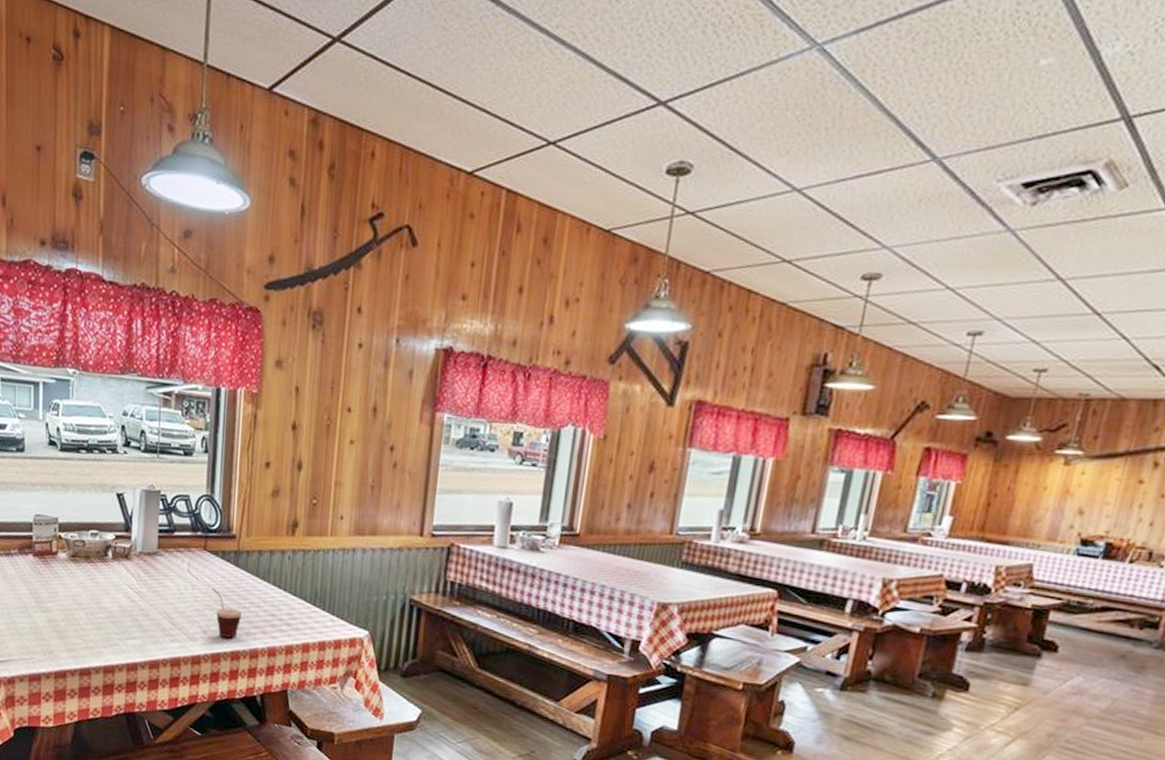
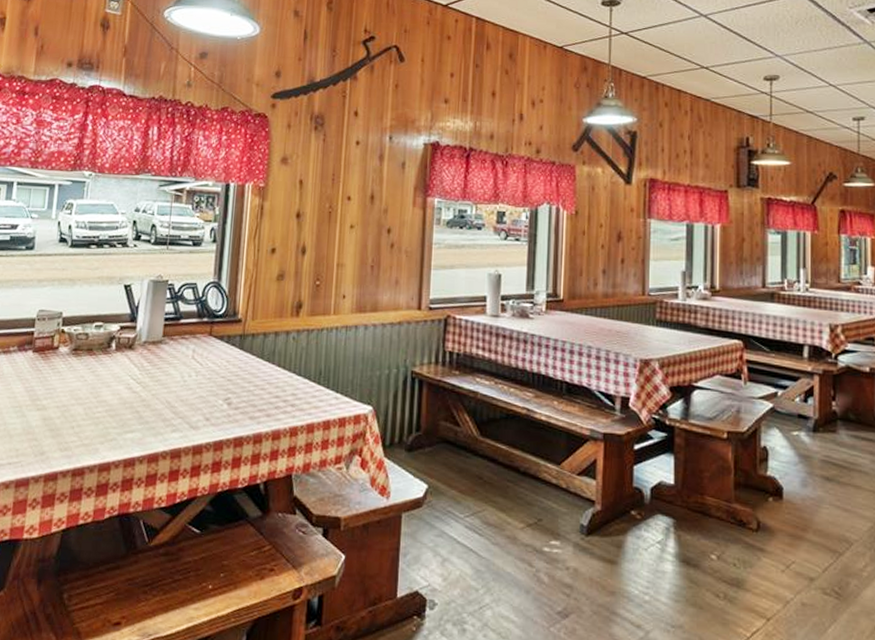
cup: present [212,587,243,638] -> none [216,373,247,424]

